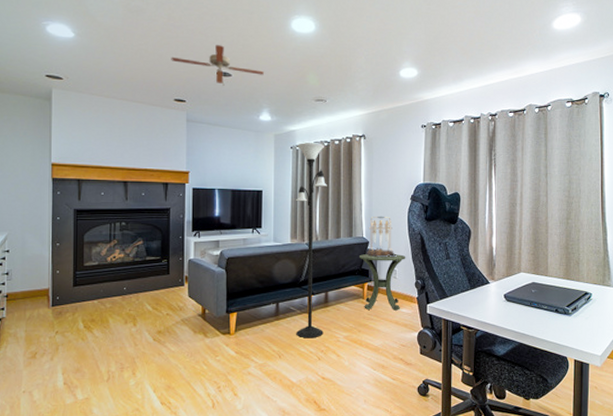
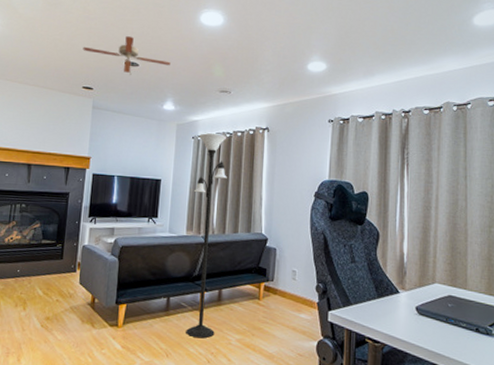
side table: present [360,254,406,311] -> none [257,251,307,315]
table lamp: present [367,216,397,258] -> none [265,212,297,258]

